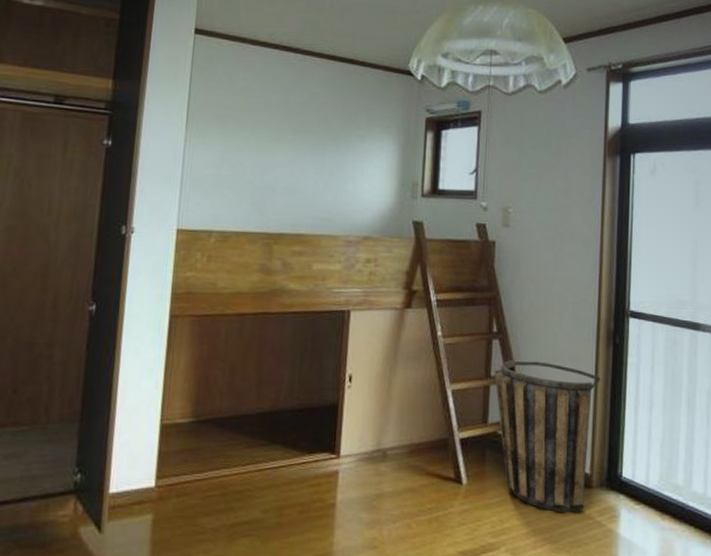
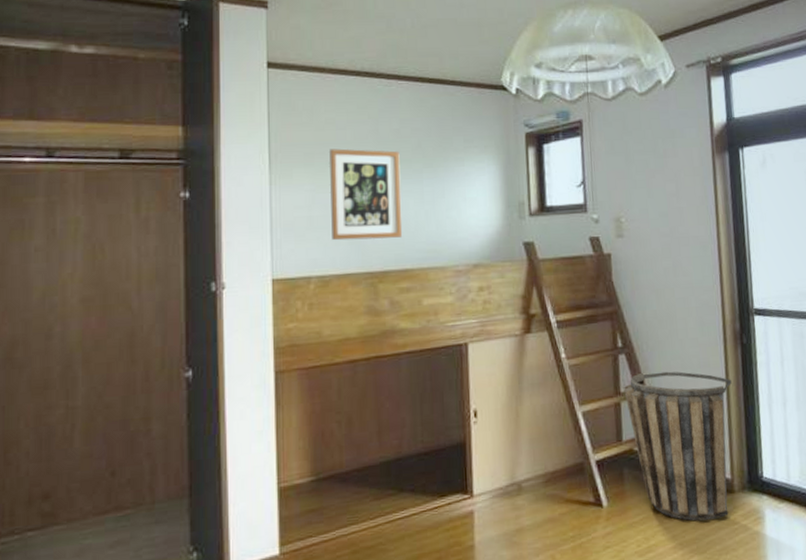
wall art: none [235,114,307,203] -> present [329,148,403,241]

